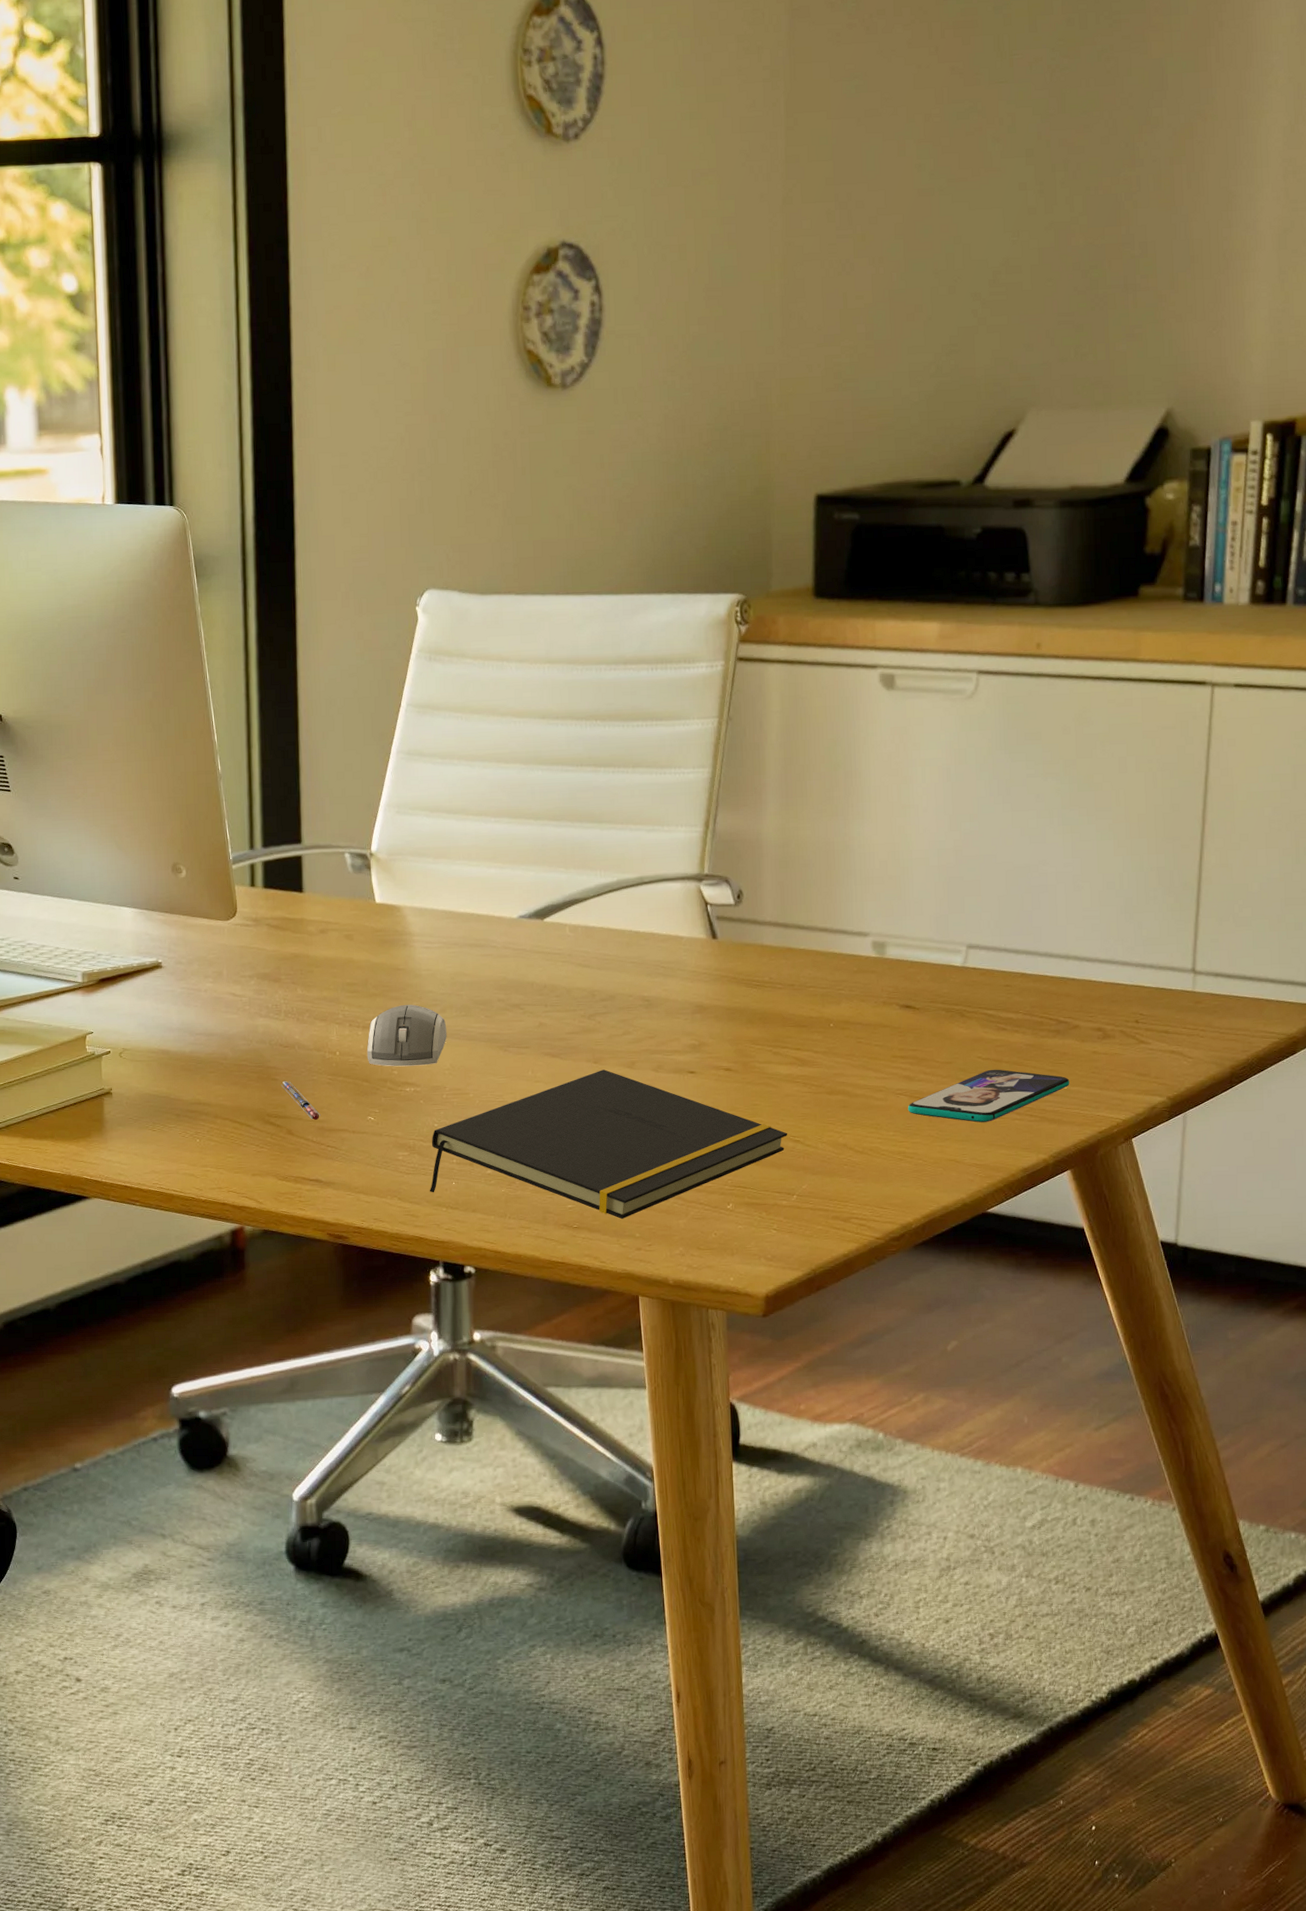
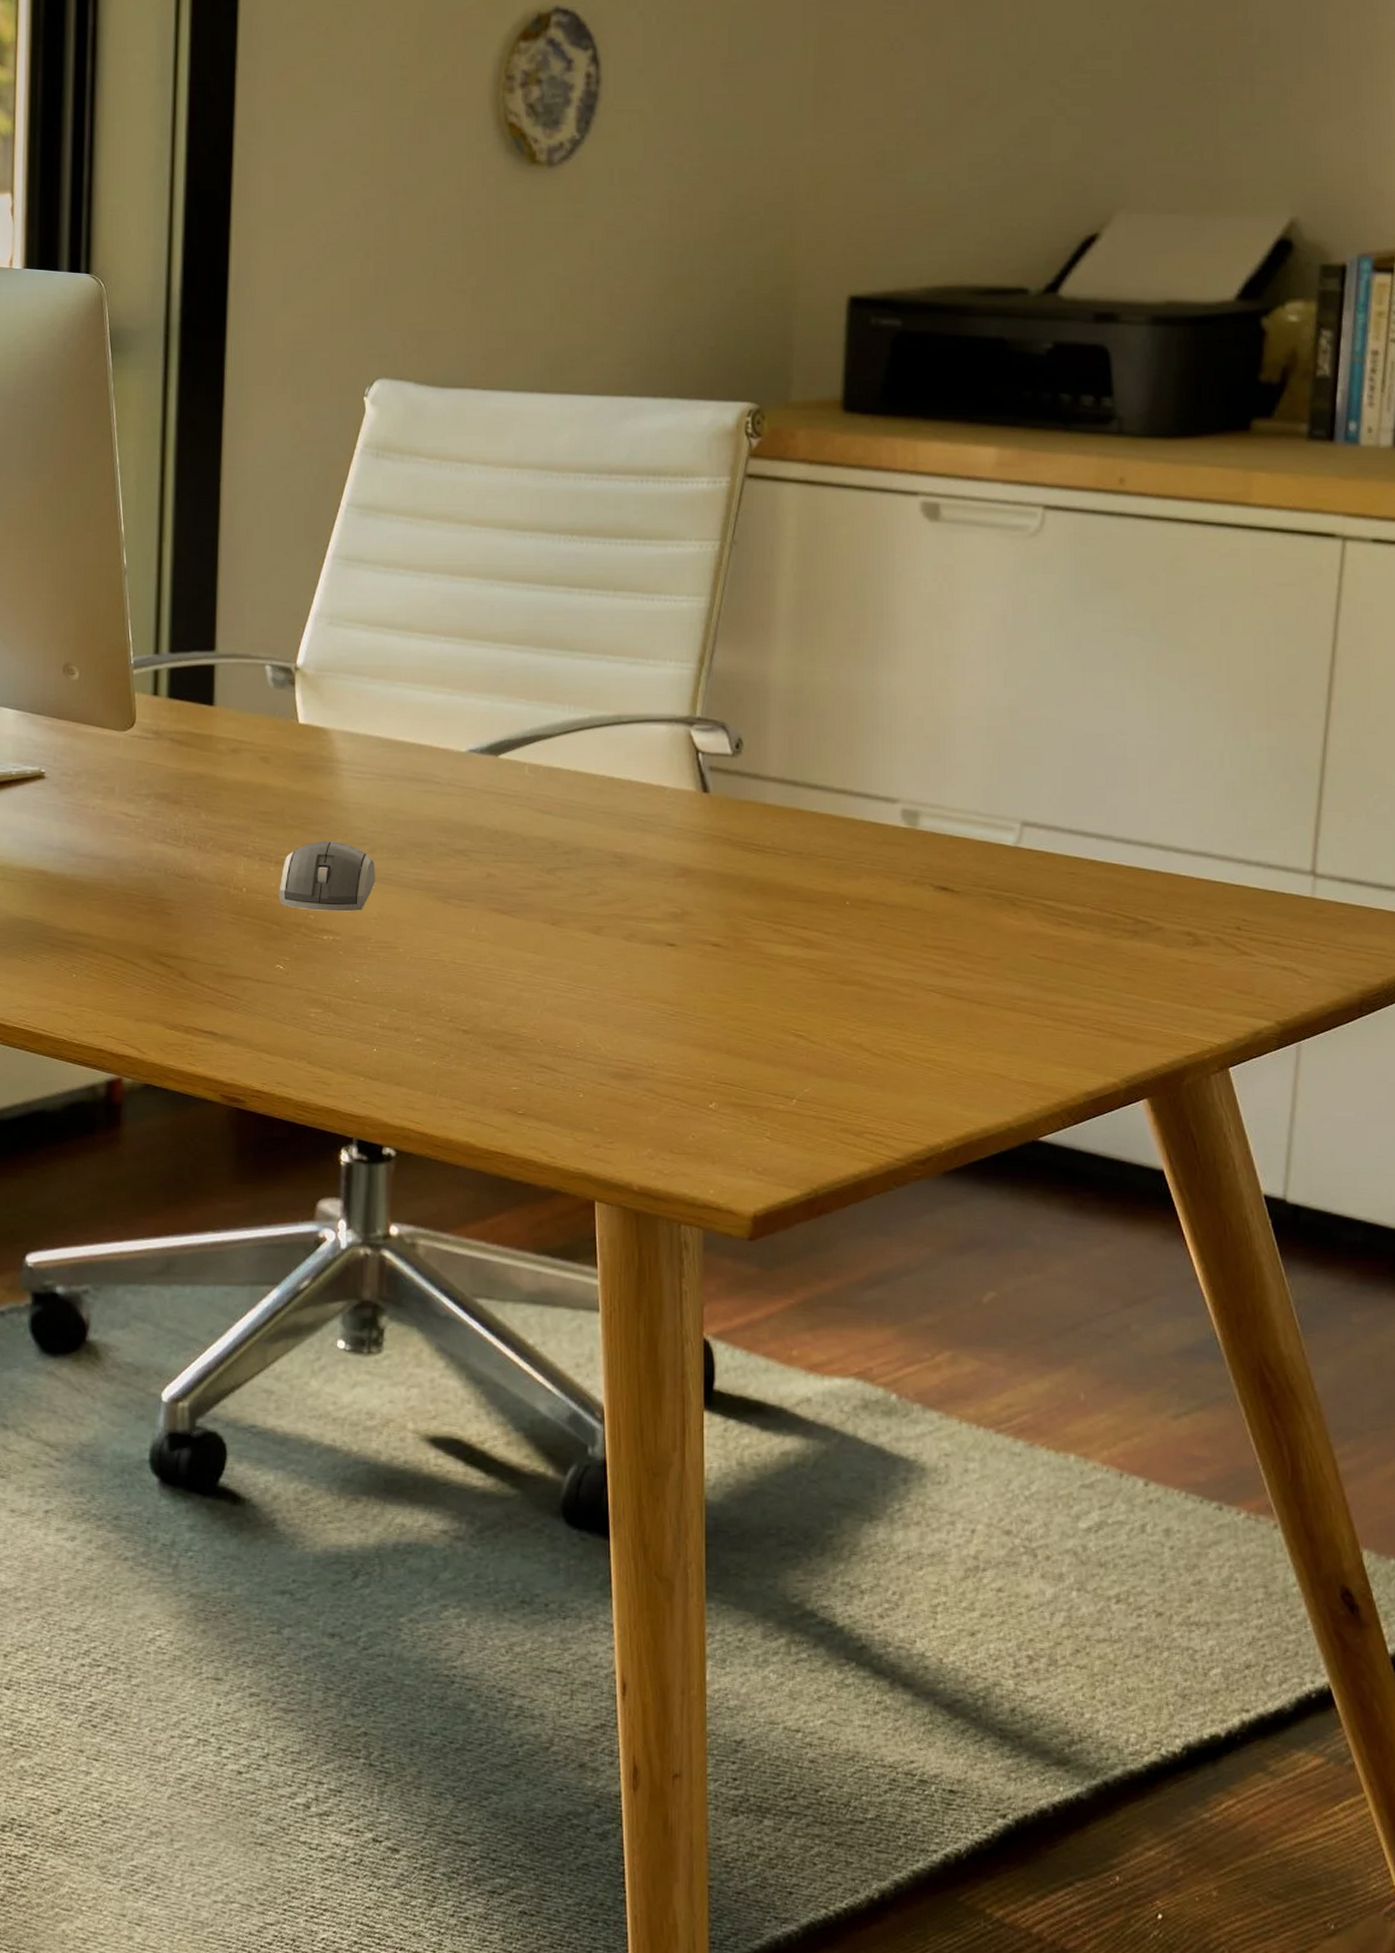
pen: present [281,1080,321,1121] -> none [175,915,220,964]
notepad: present [429,1069,787,1219] -> none [345,933,787,1109]
smartphone: present [907,1069,1070,1123] -> none [940,970,1149,1033]

